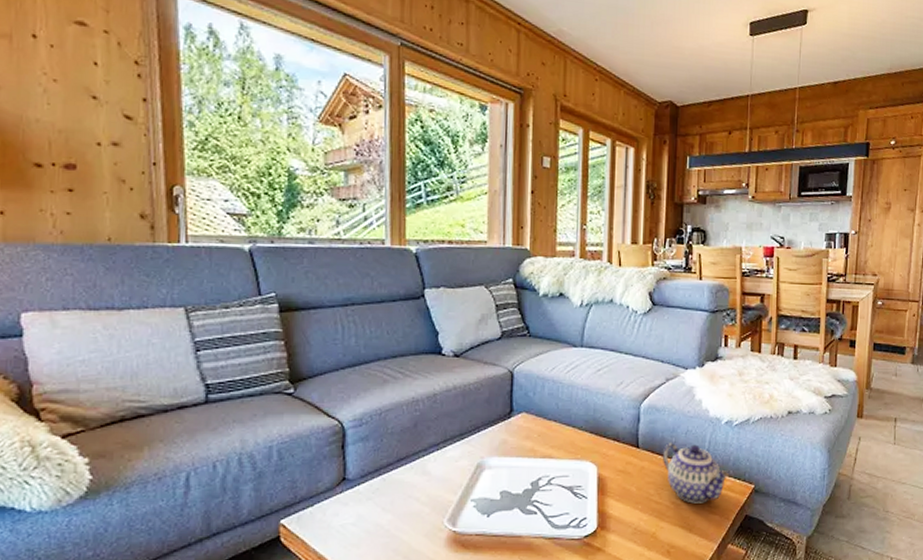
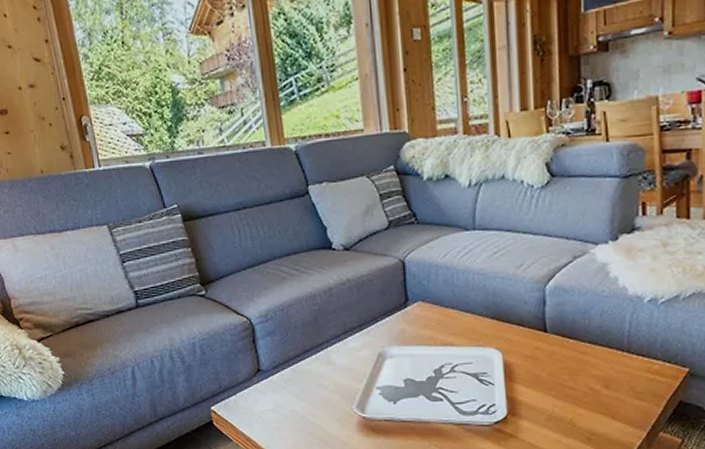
teapot: present [663,443,730,504] -> none [575,326,657,389]

